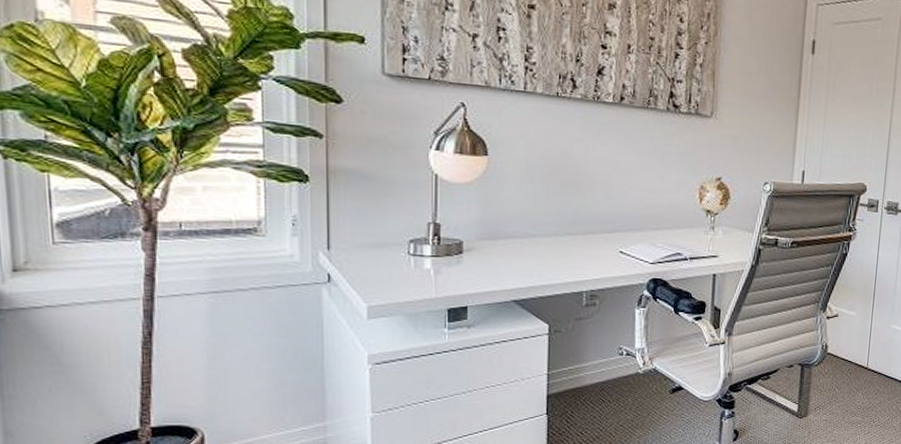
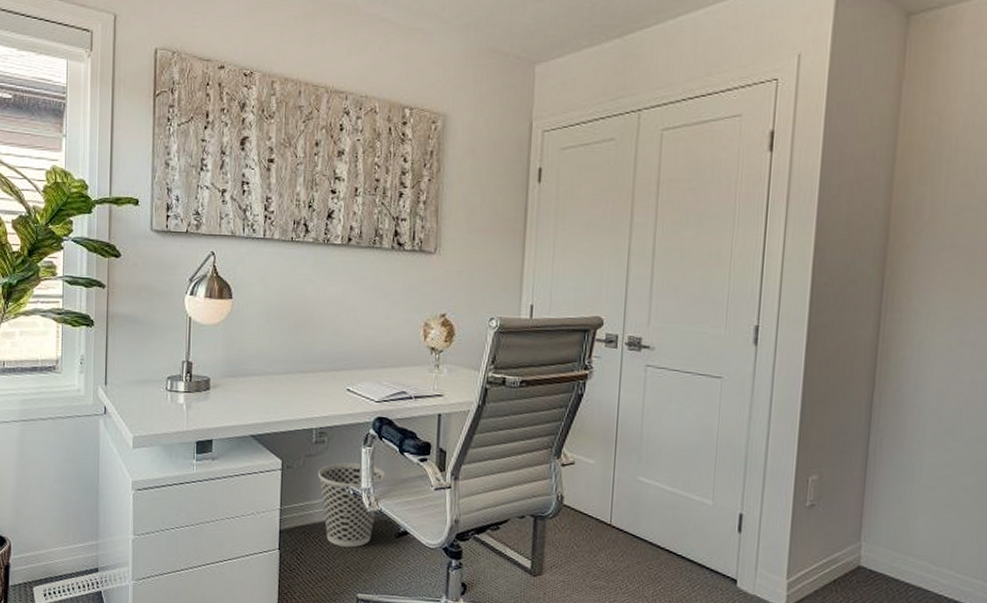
wastebasket: none [588,324,660,406] -> present [317,462,386,548]

